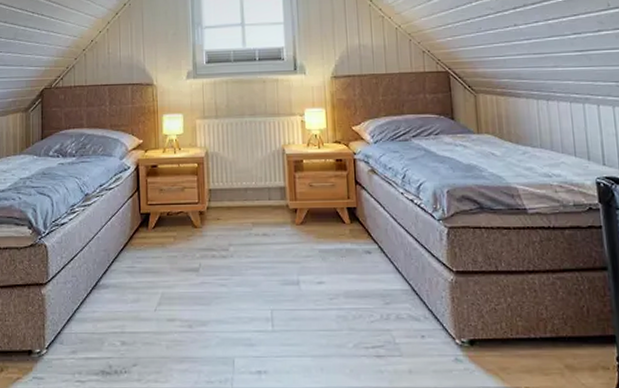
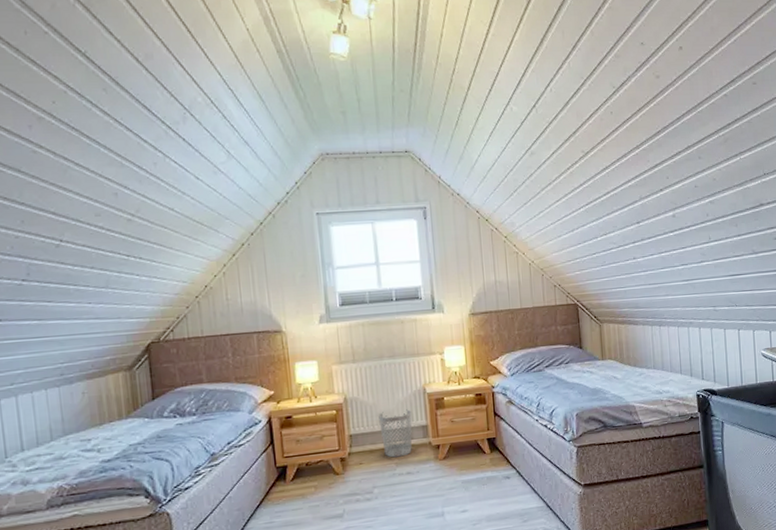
wastebasket: none [237,169,270,217] -> present [378,409,412,458]

